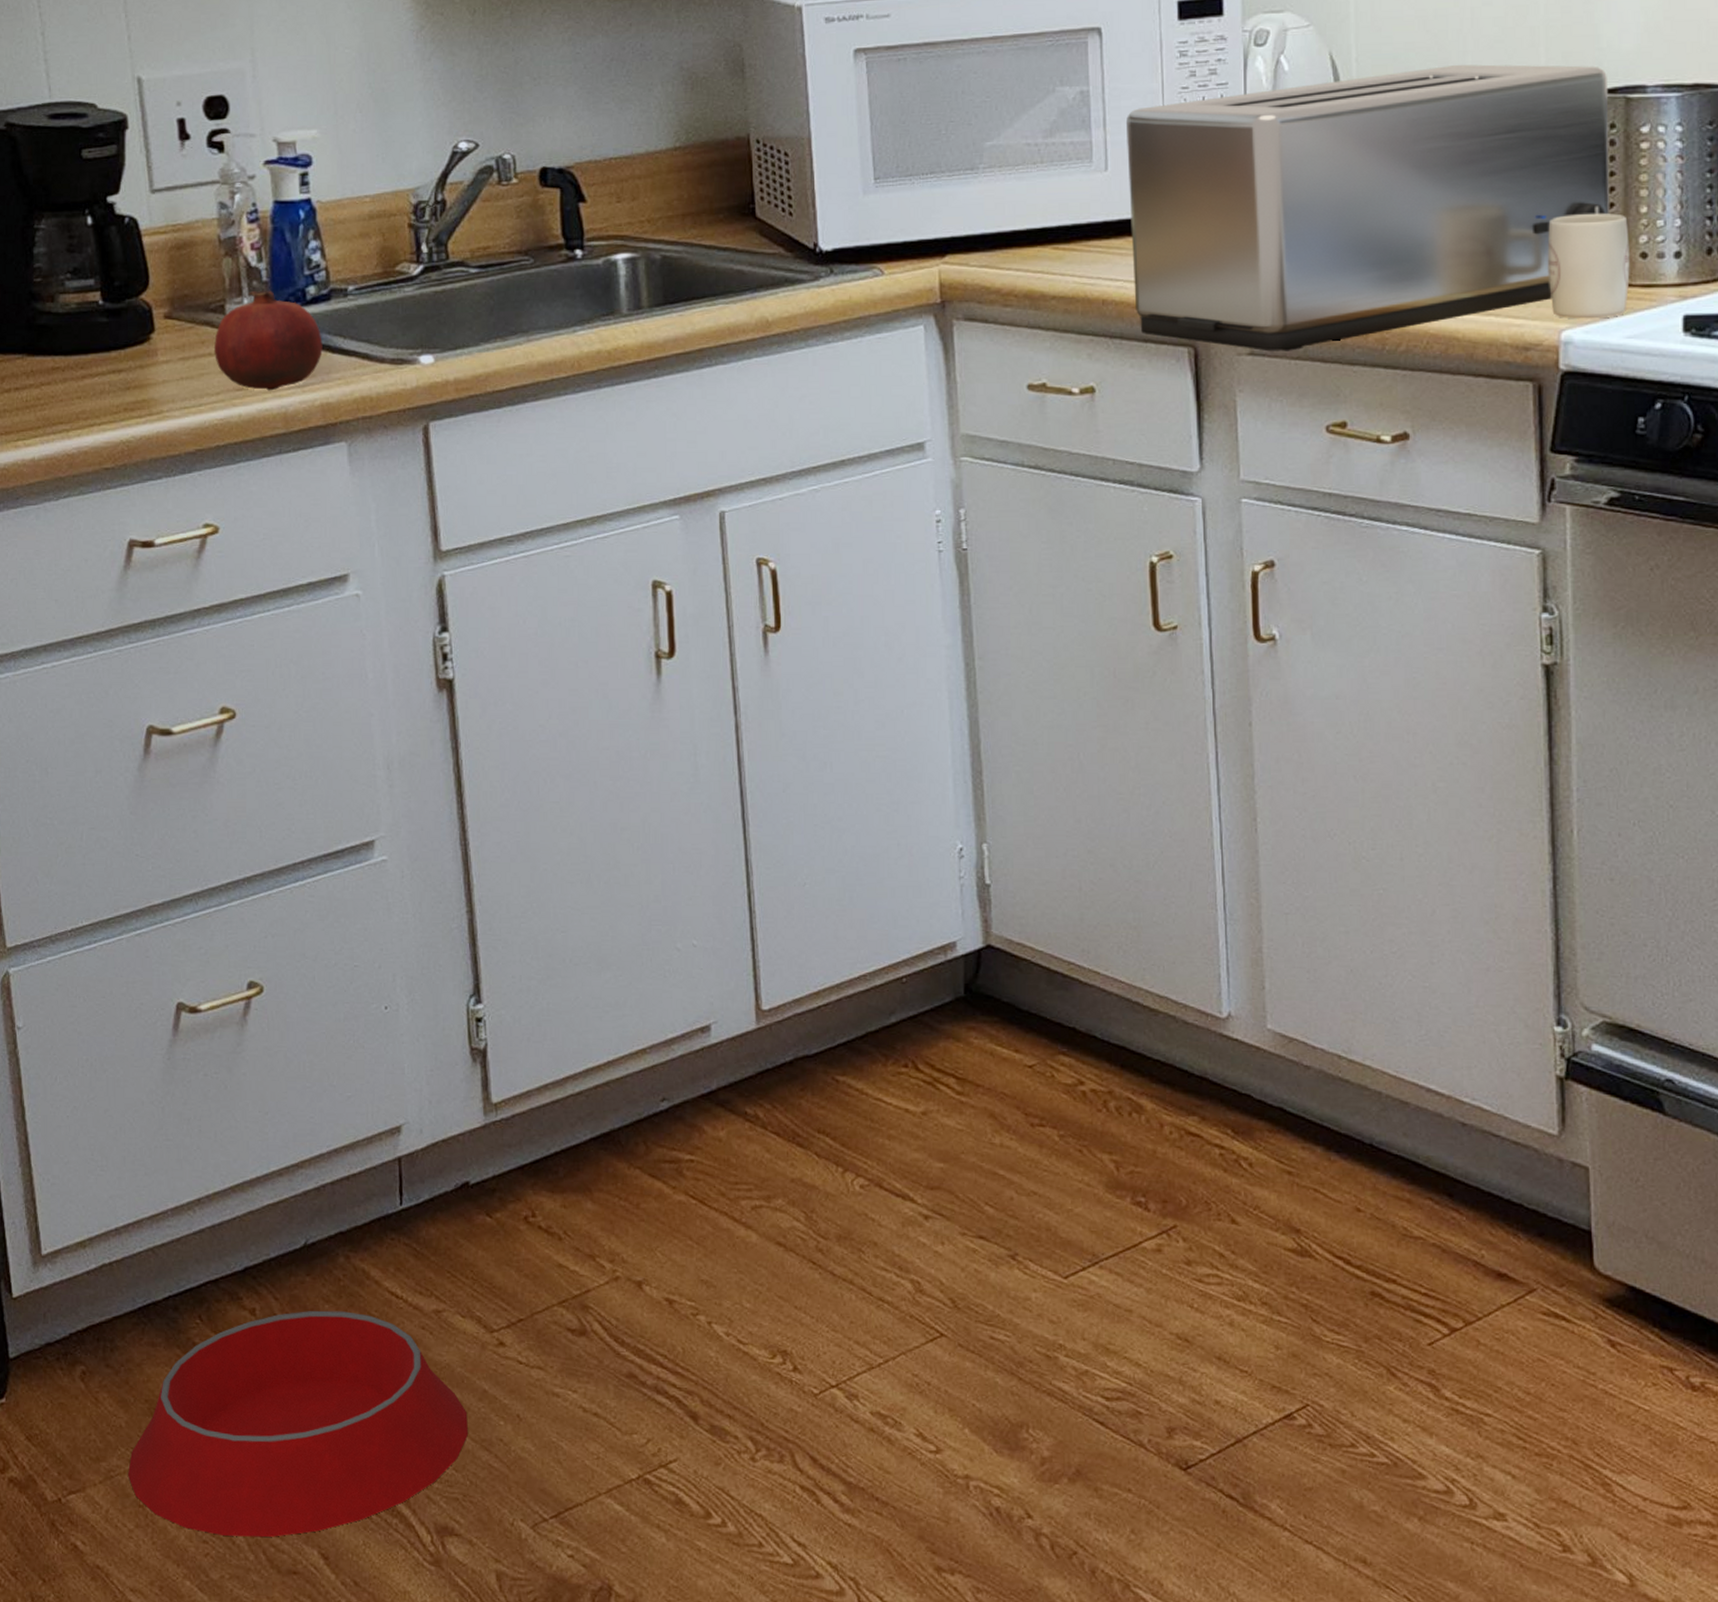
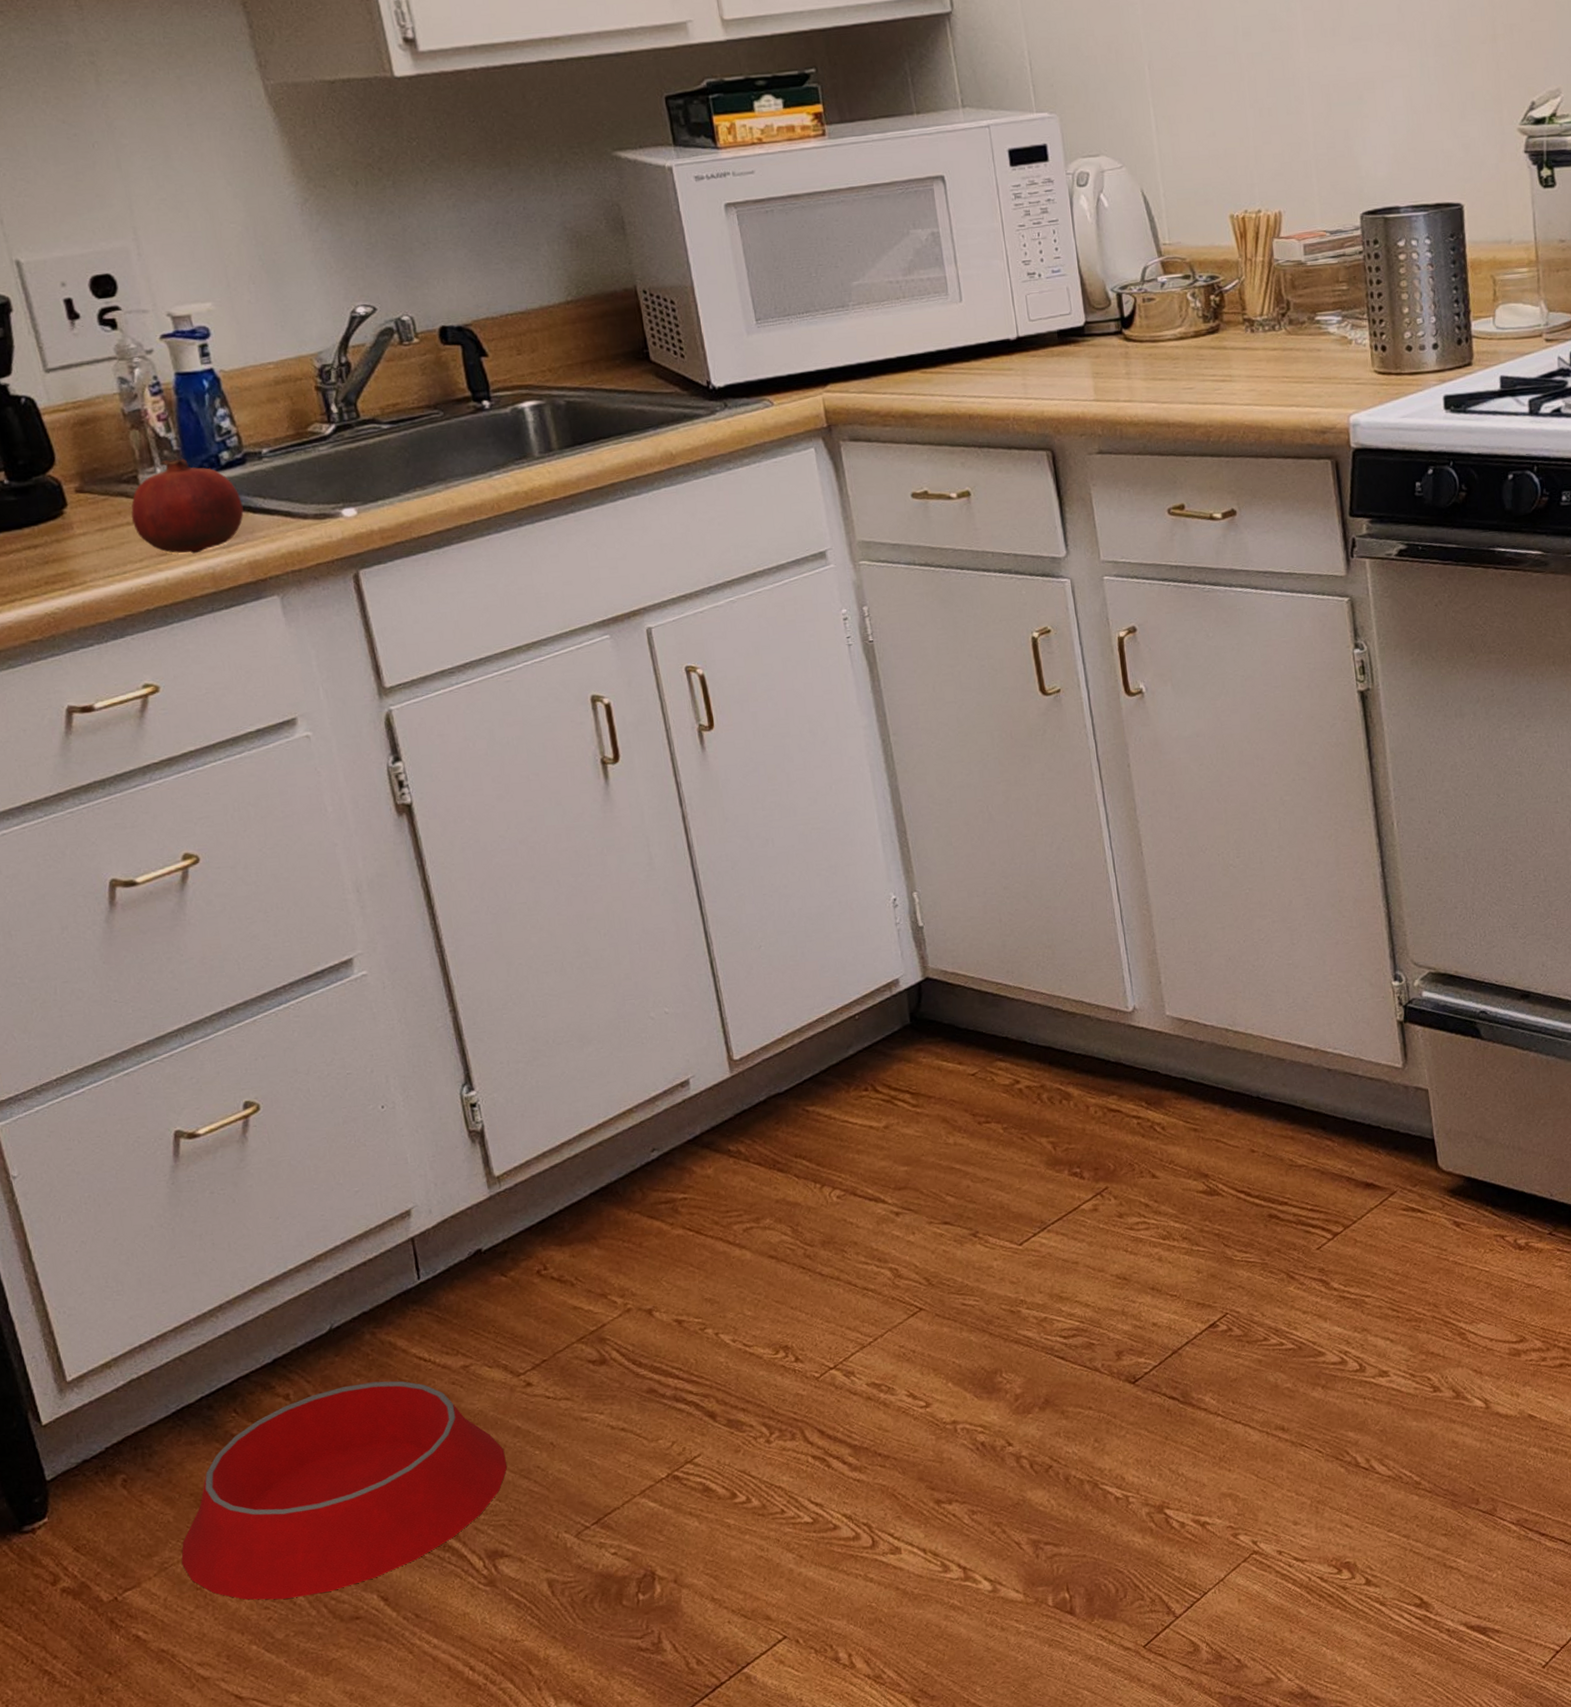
toaster: present [1125,64,1610,352] -> none [973,192,1380,450]
mug: present [1547,213,1630,319] -> none [1332,315,1400,405]

